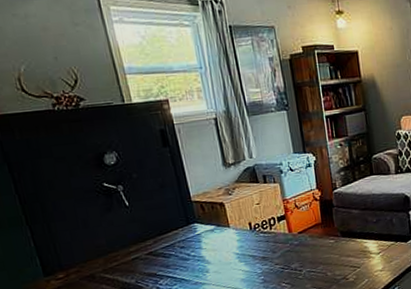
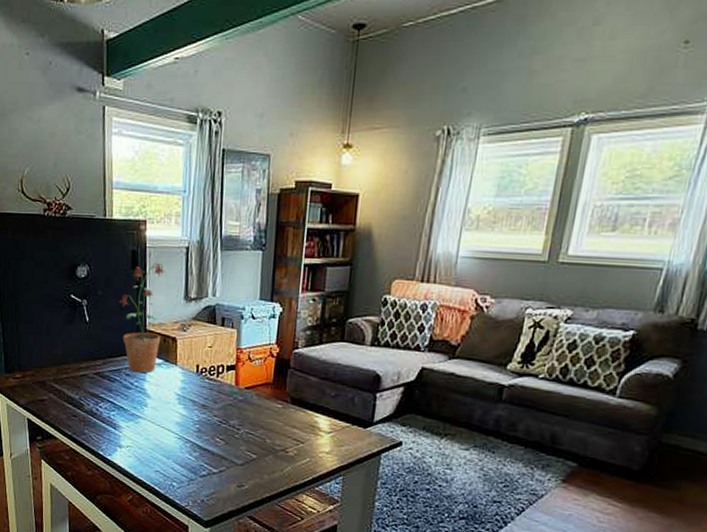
potted plant: none [157,137,210,244] -> present [119,262,166,374]

